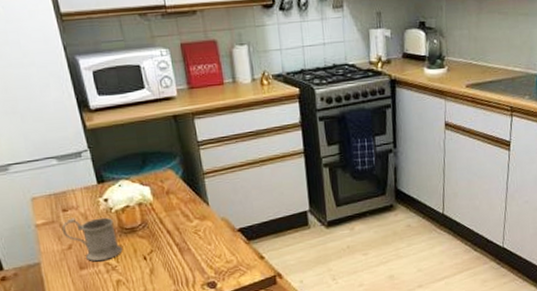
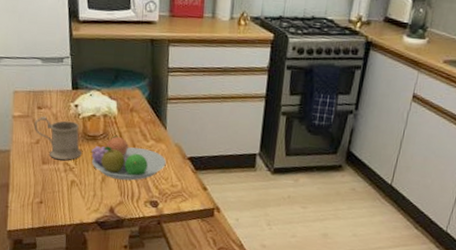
fruit bowl: none [131,221,216,268] -> present [90,135,166,181]

